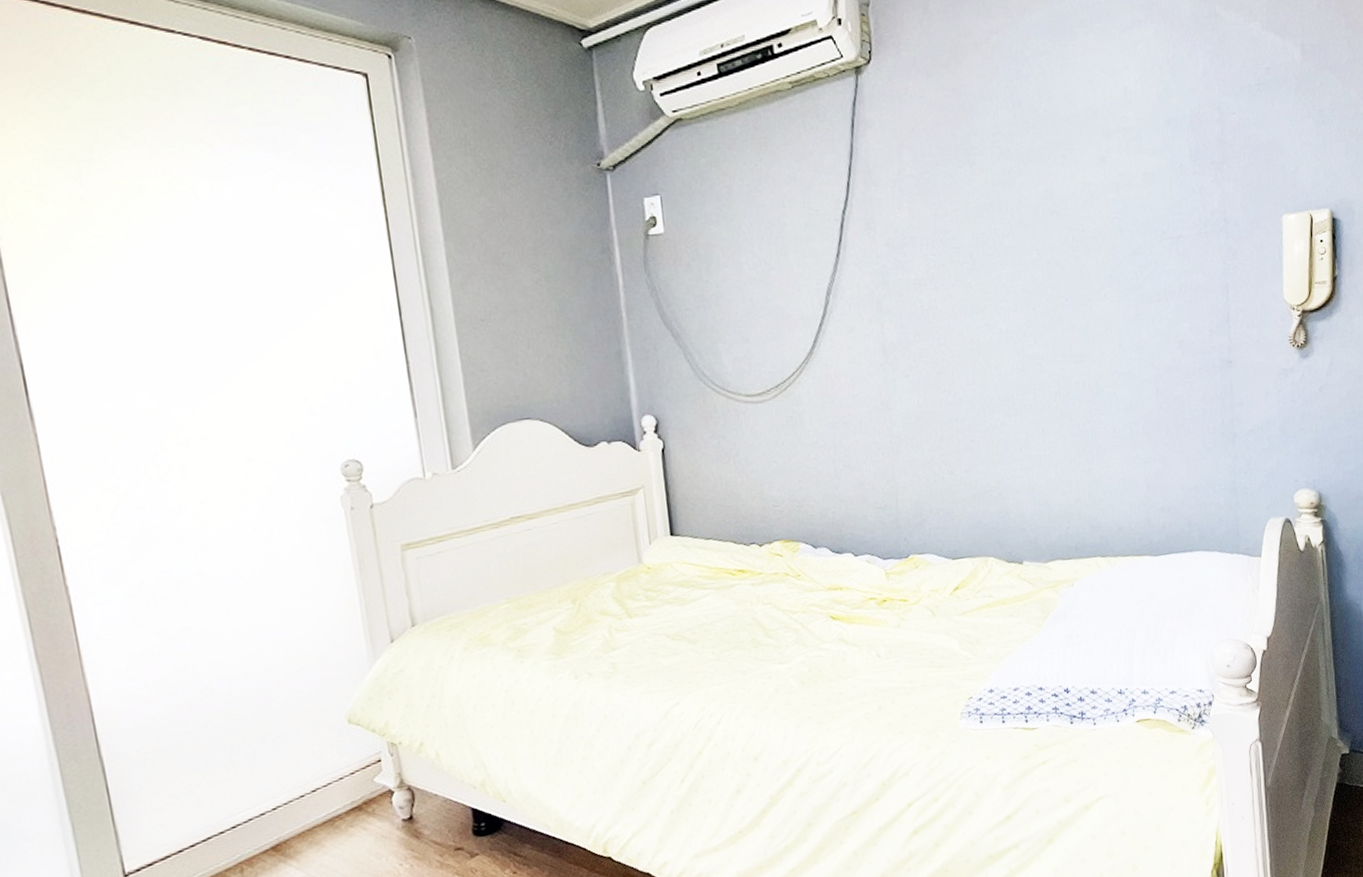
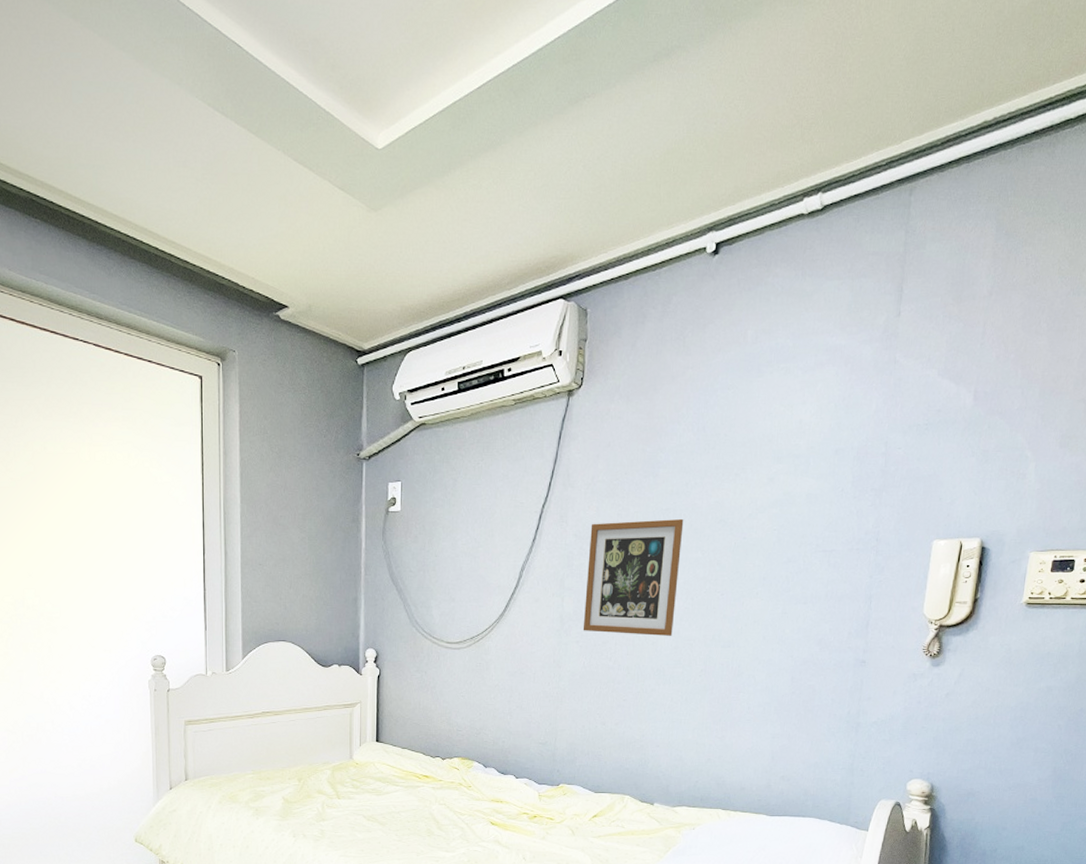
picture frame: none [904,213,1017,362] -> present [583,518,684,636]

